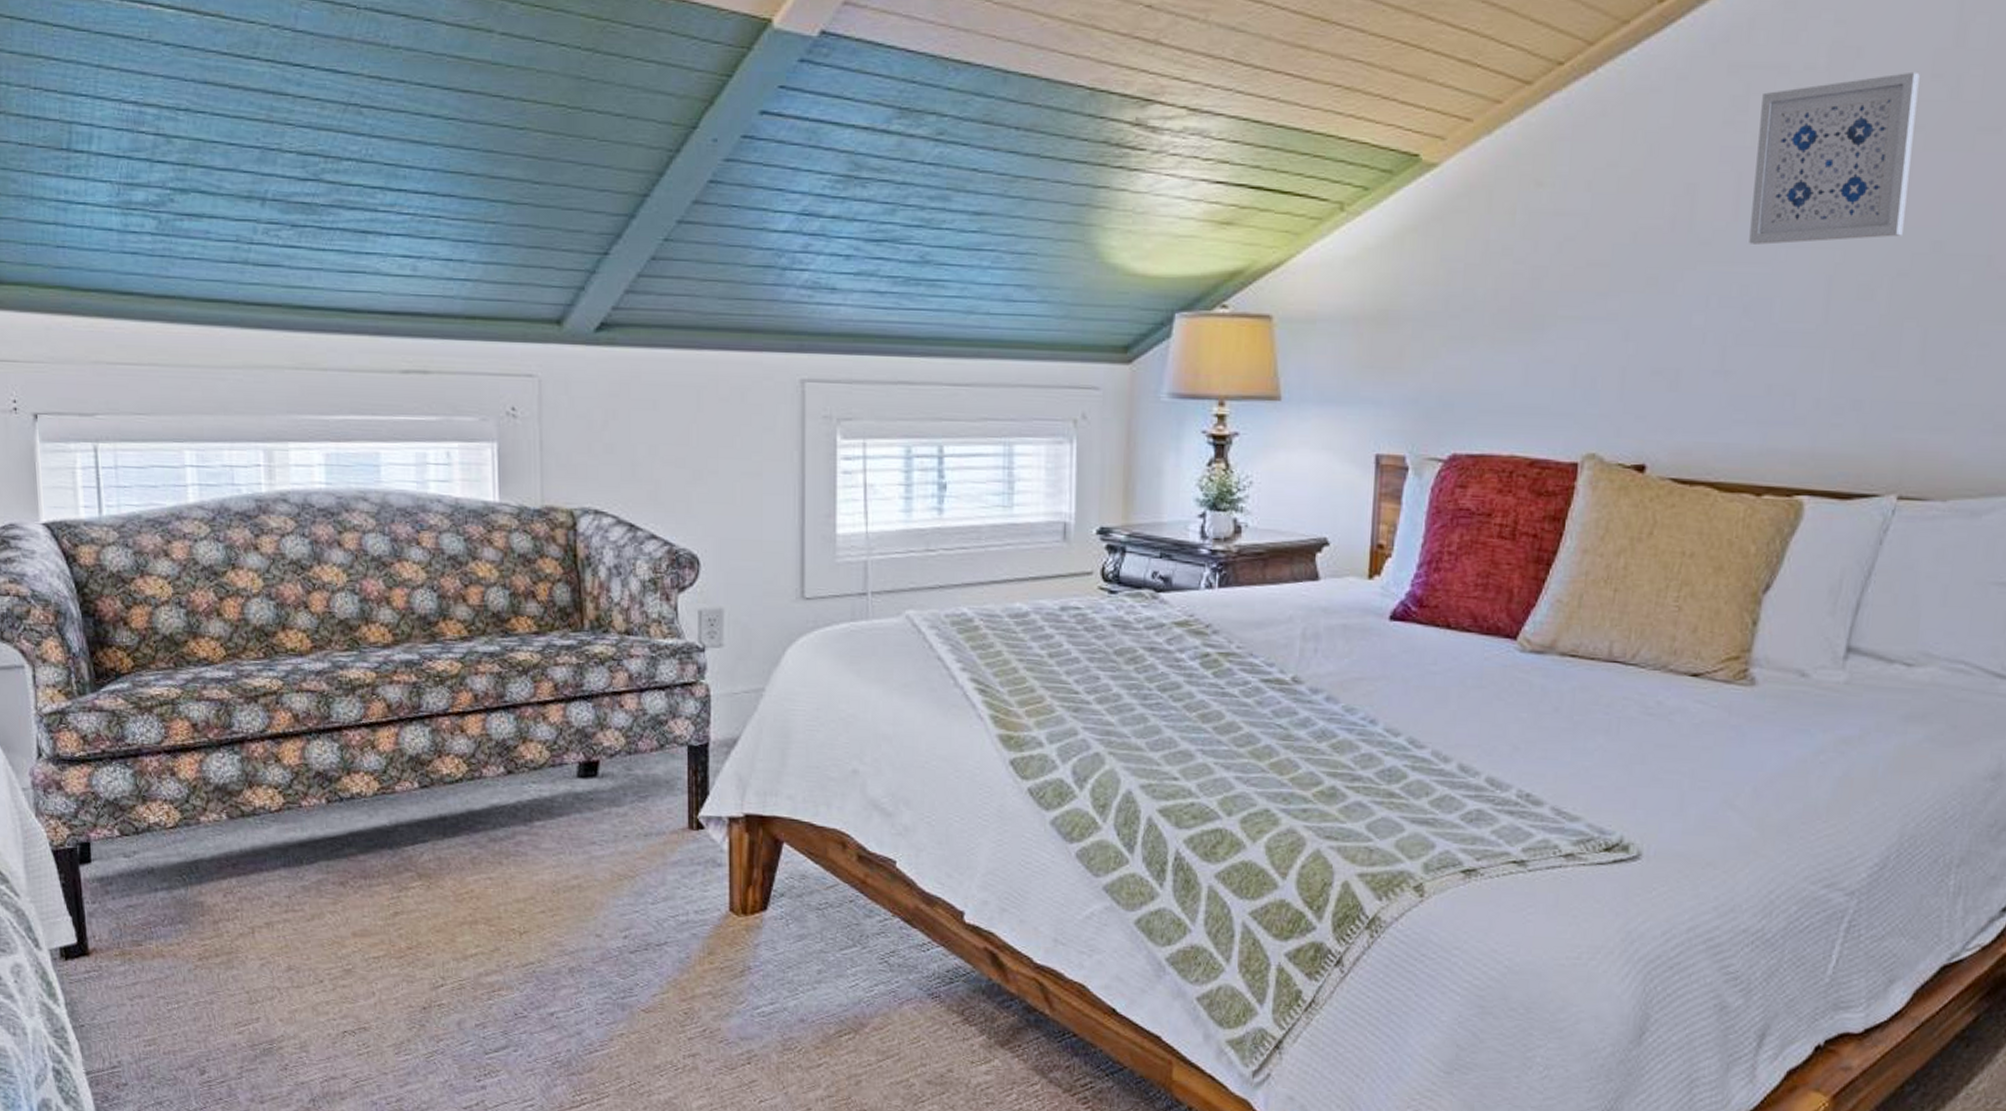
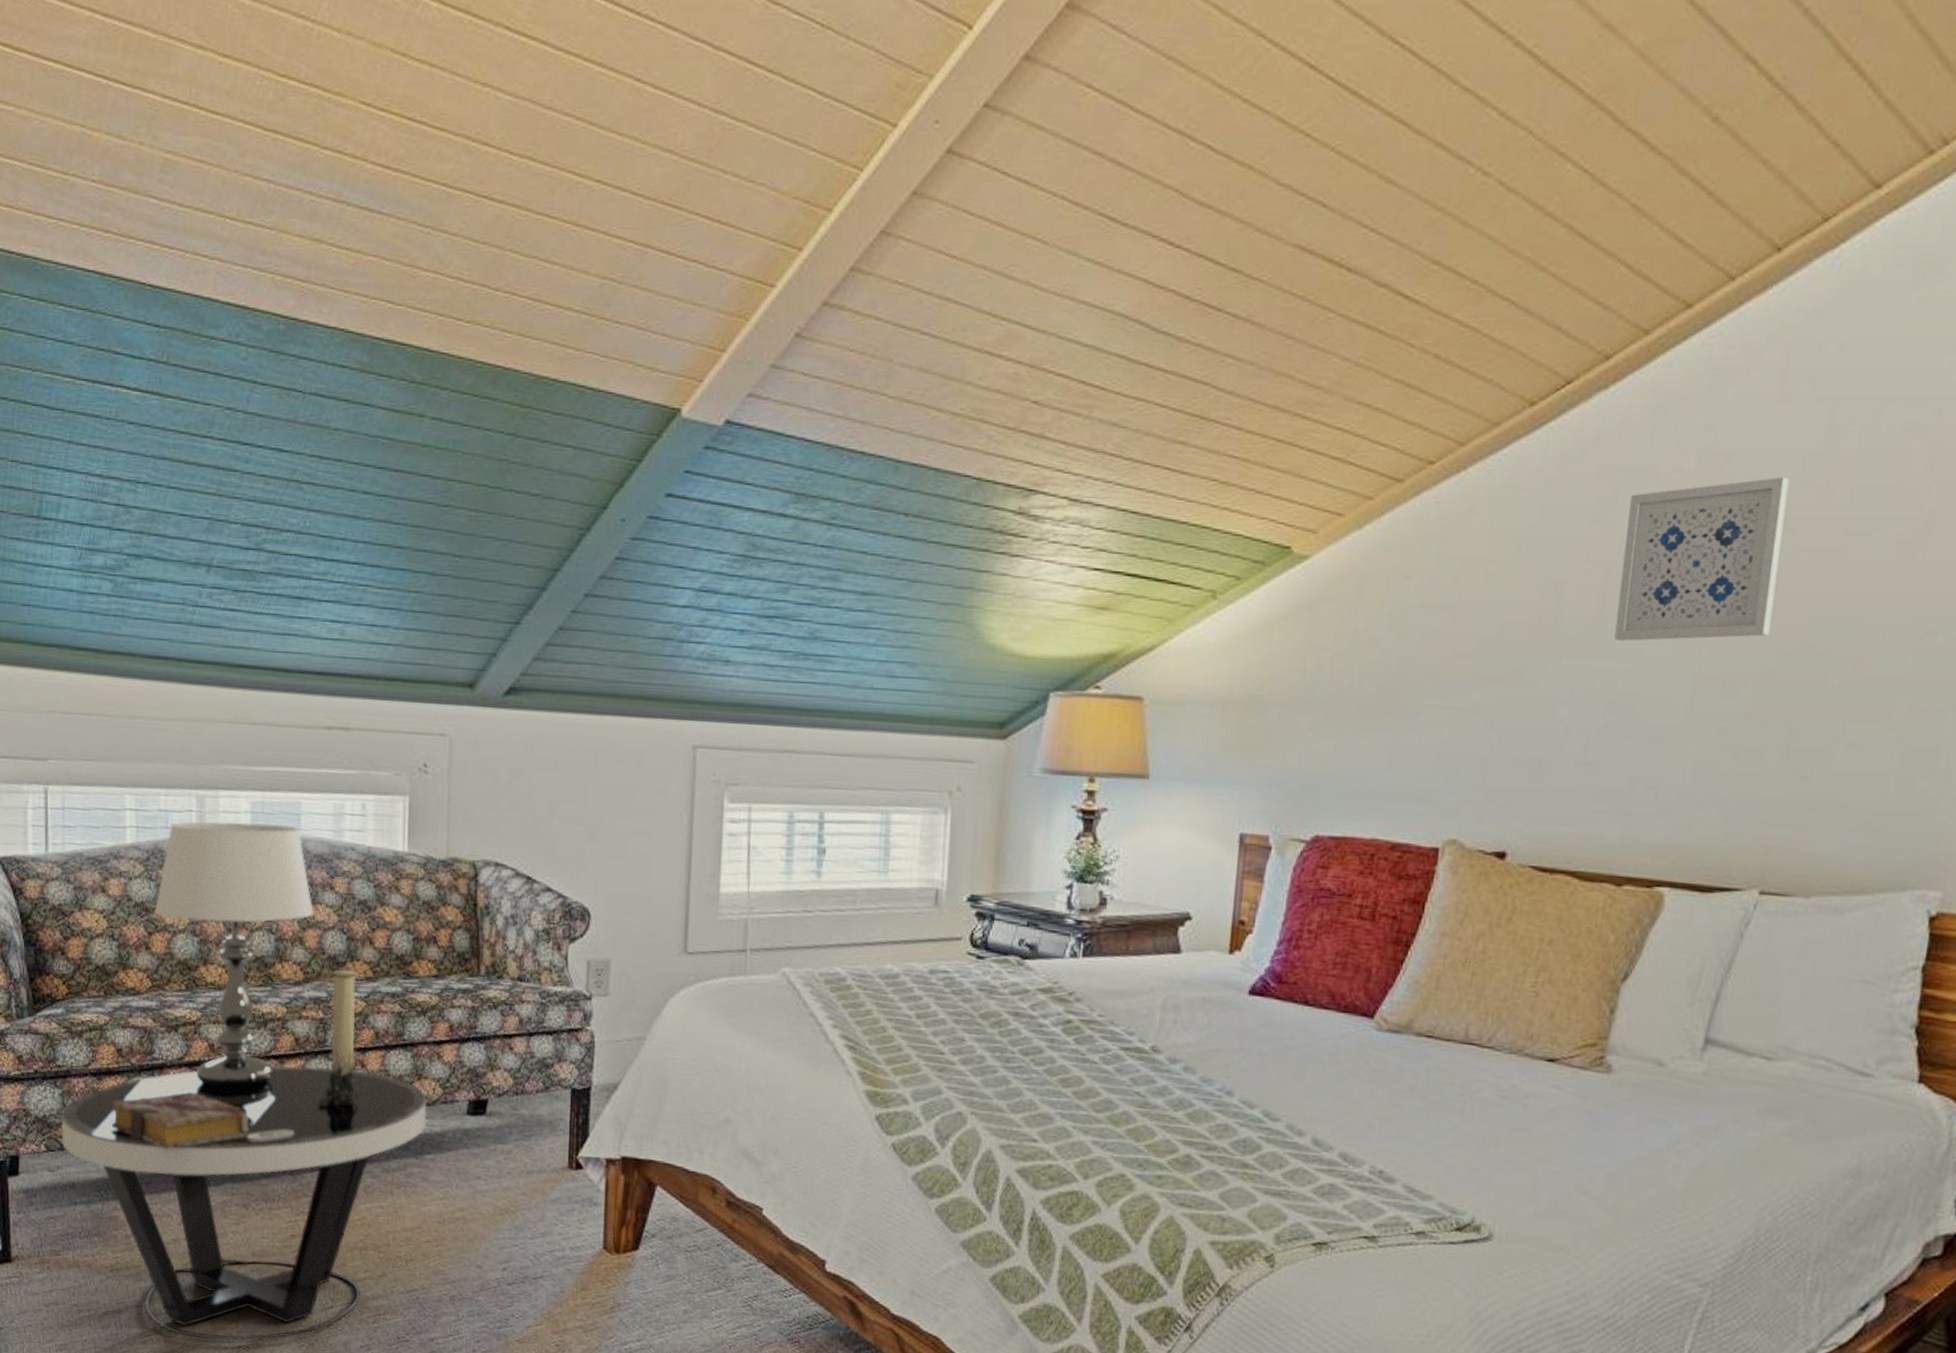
side table: none [134,733,534,1027] -> present [61,1065,427,1341]
book: none [188,766,341,828] -> present [111,1091,249,1149]
table lamp: none [224,475,401,761] -> present [154,821,315,1089]
candle: none [416,629,459,776] -> present [318,970,359,1107]

